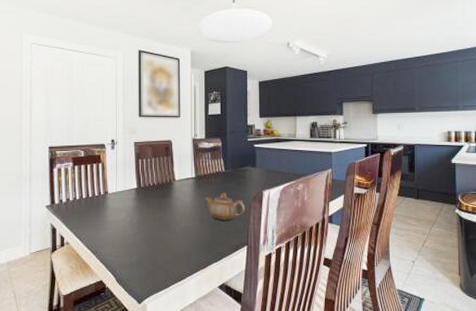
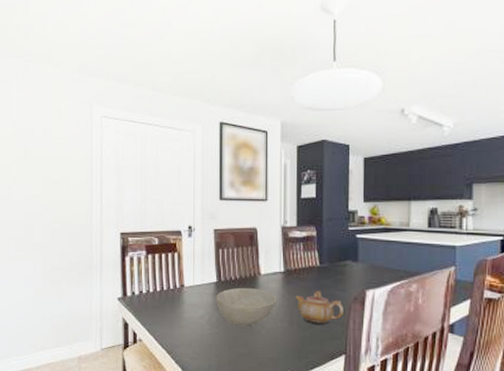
bowl: none [136,192,190,226] -> present [216,287,277,326]

